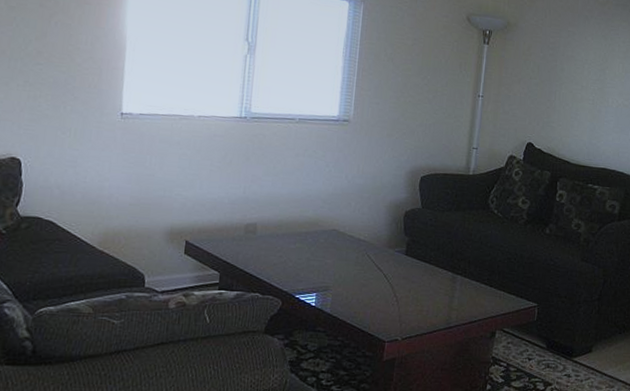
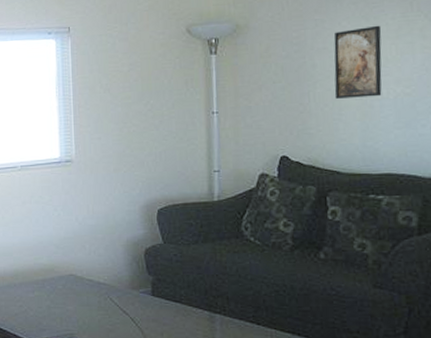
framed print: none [574,44,615,104] -> present [333,25,382,99]

